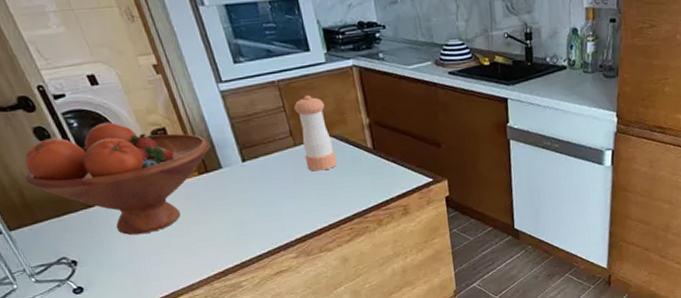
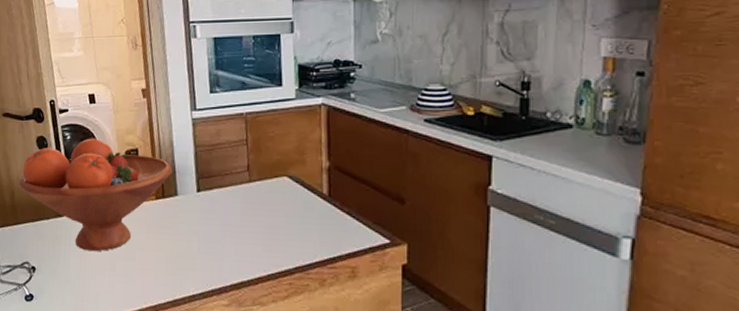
pepper shaker: present [294,95,337,172] -> none [256,130,288,213]

